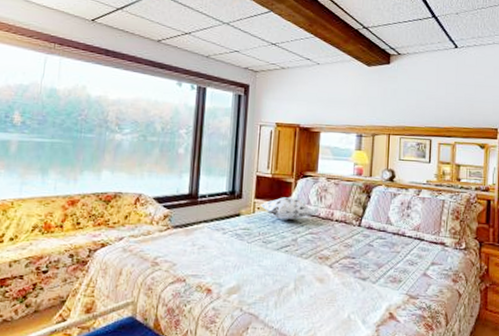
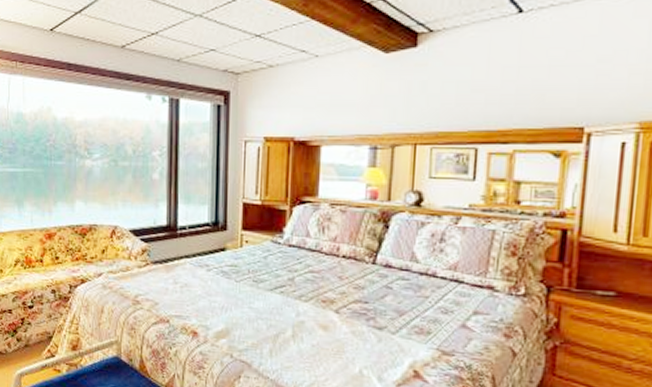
decorative pillow: present [261,197,316,221] -> none [249,228,317,256]

